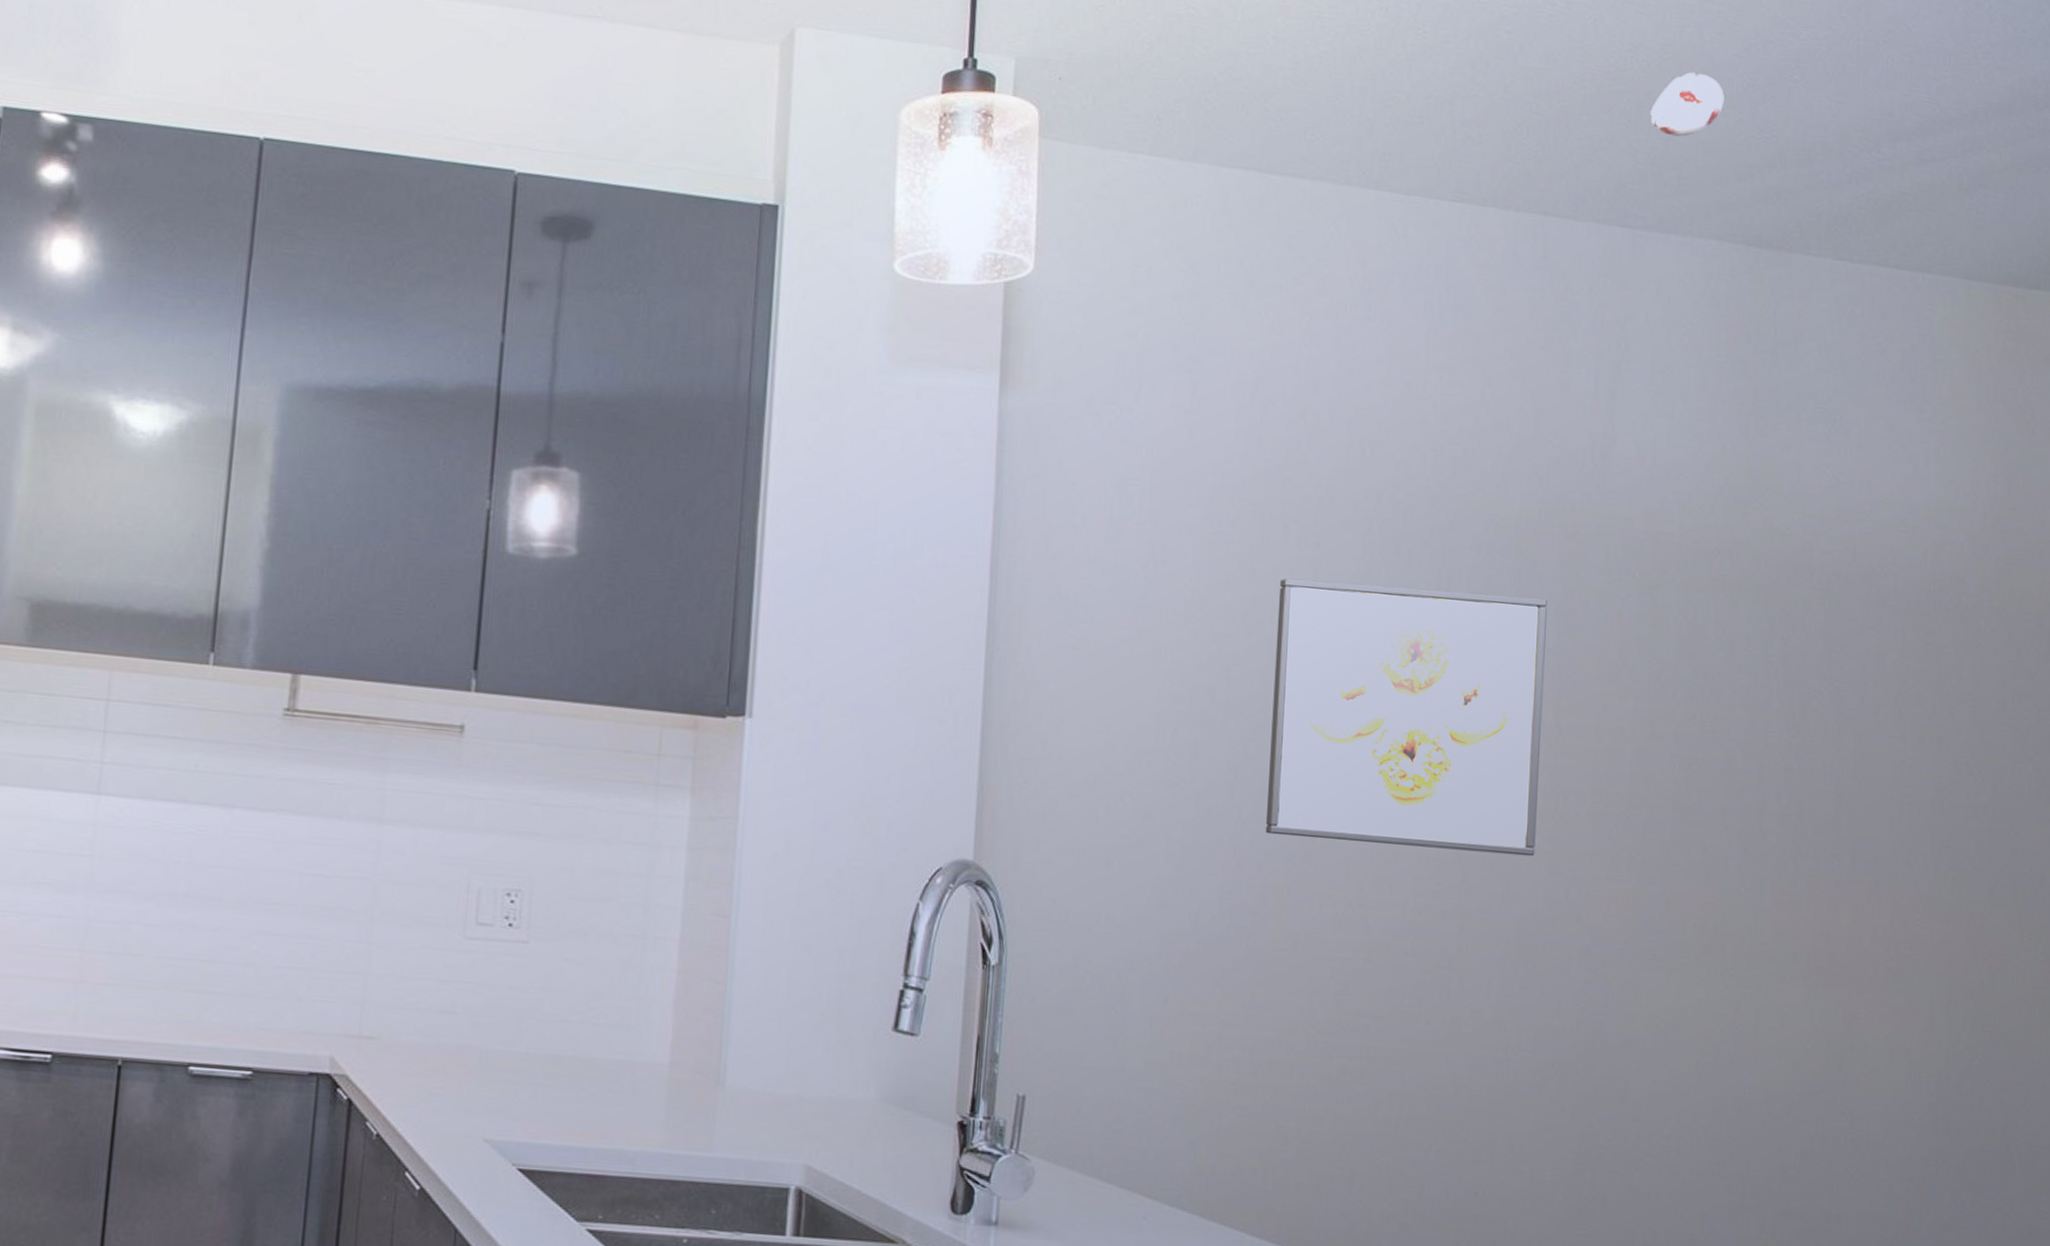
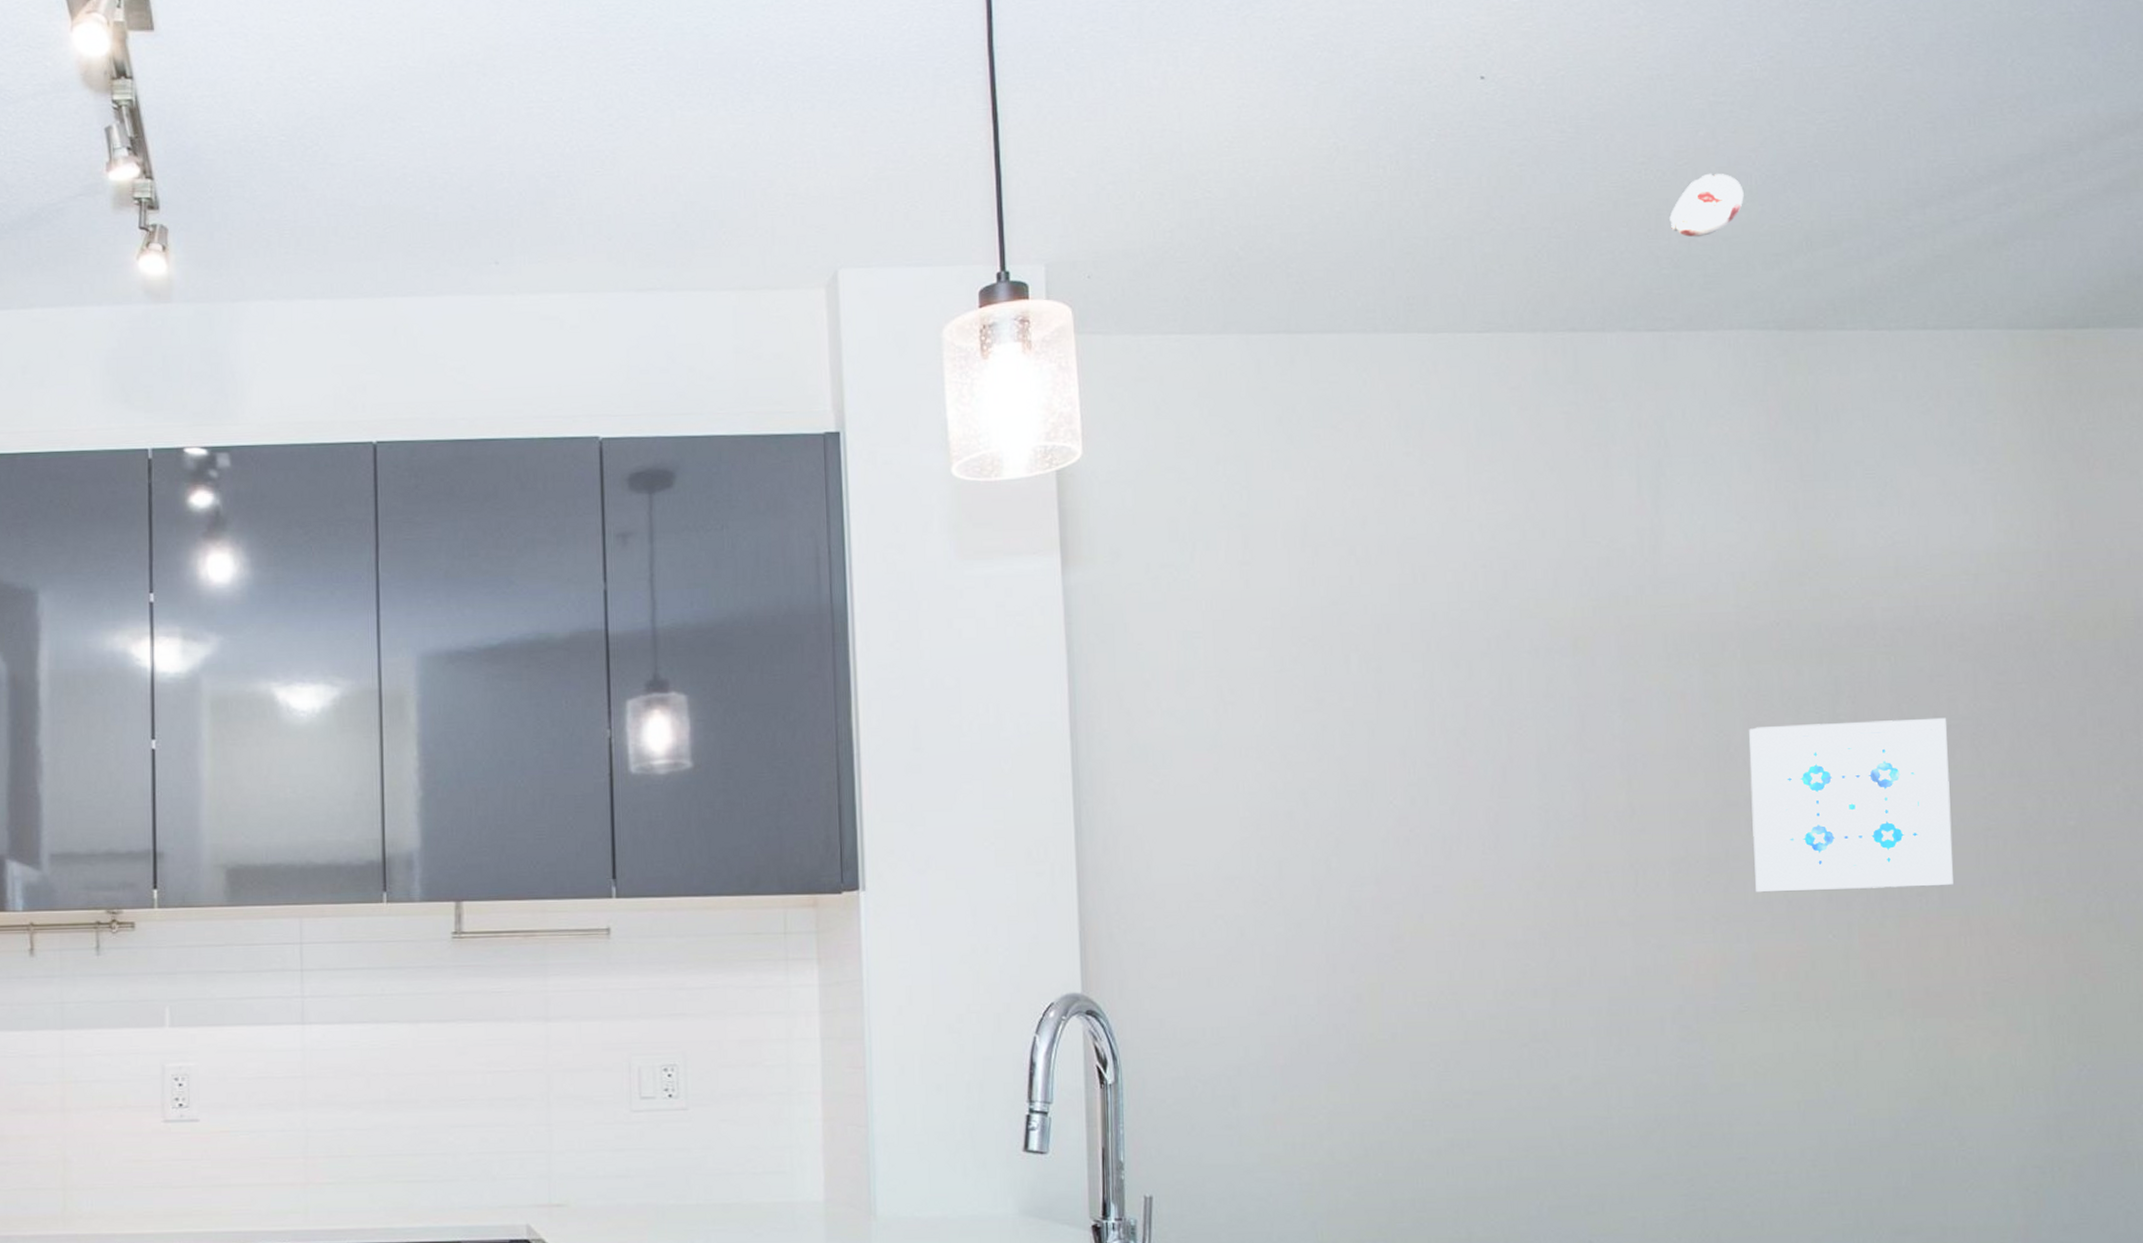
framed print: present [1265,578,1547,857] -> none [1345,689,1619,938]
wall art: none [1674,658,1873,850] -> present [1749,717,1953,893]

